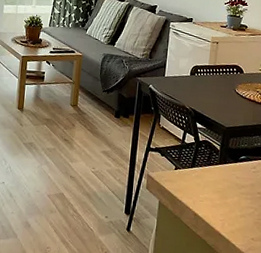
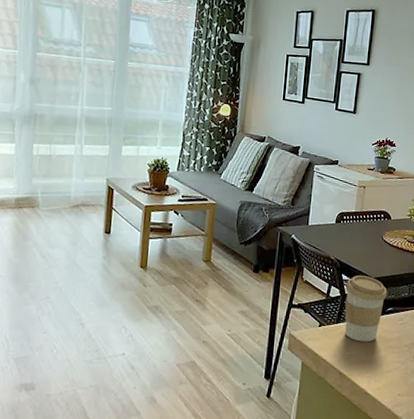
coffee cup: none [199,124,240,187] -> present [344,275,387,342]

